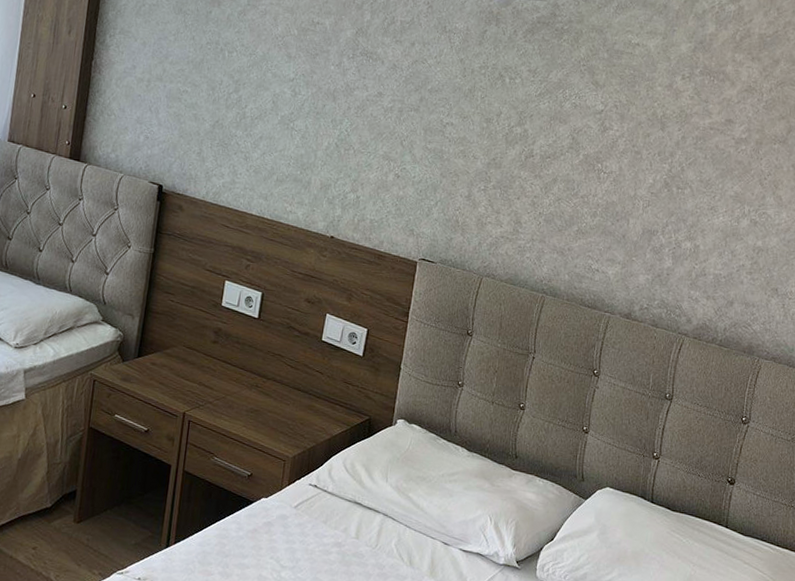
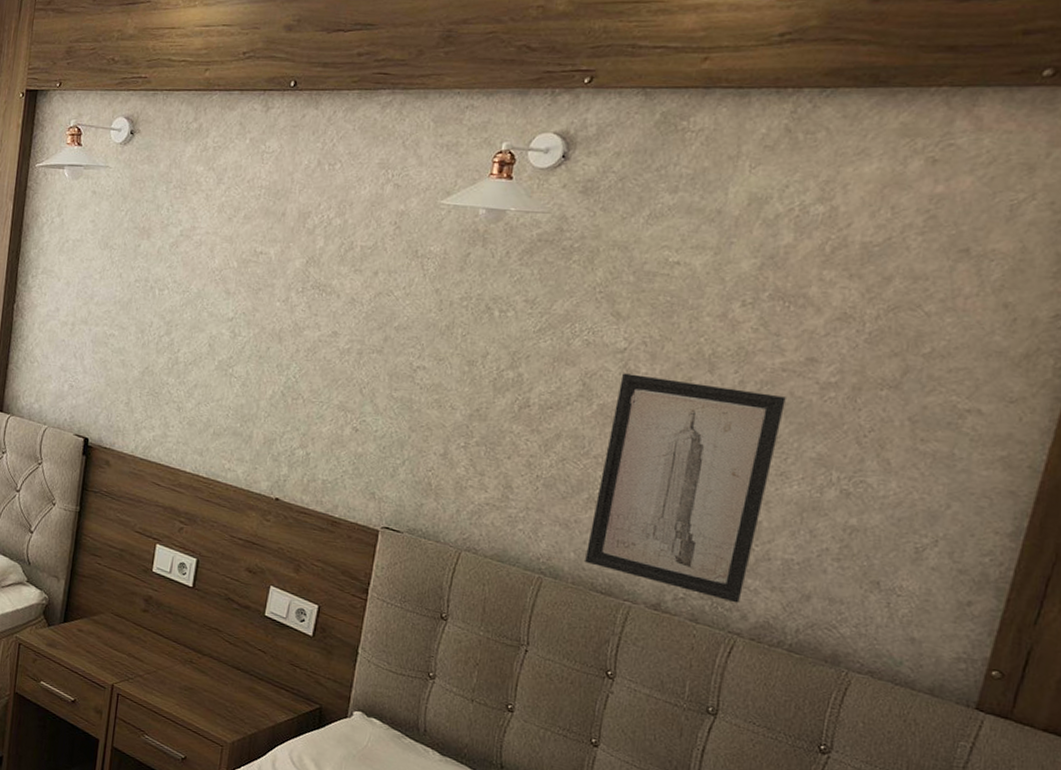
wall art: none [576,130,713,310] -> present [585,373,786,603]

